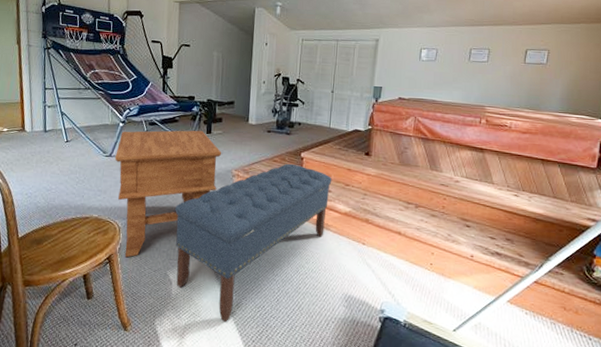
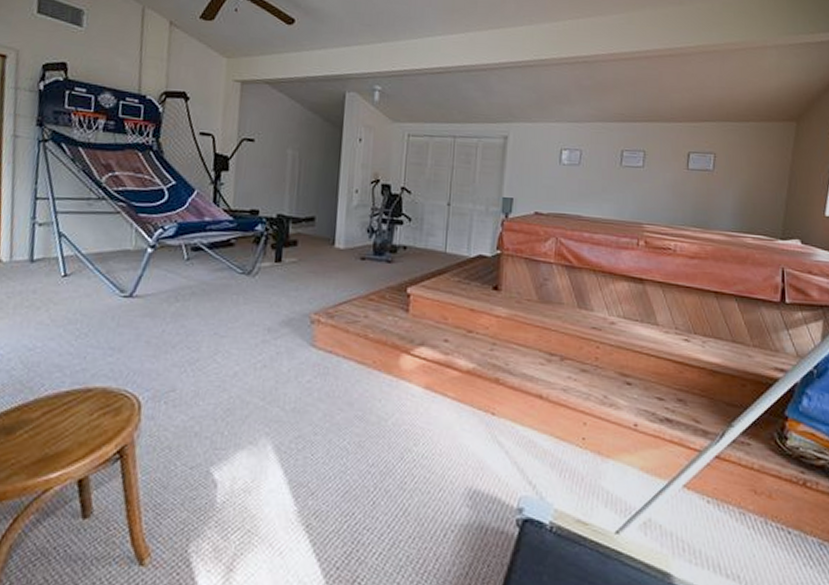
side table: present [115,130,222,258] -> none [138,257,297,450]
bench: present [175,163,332,322] -> none [223,302,449,542]

